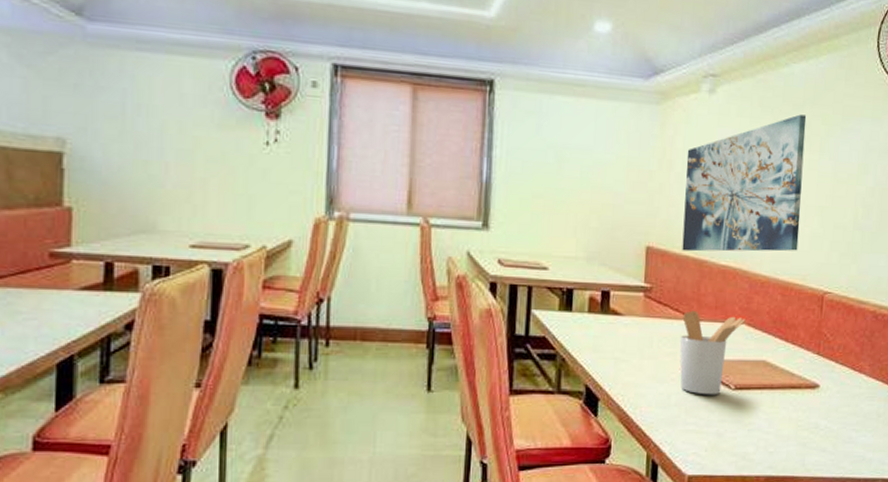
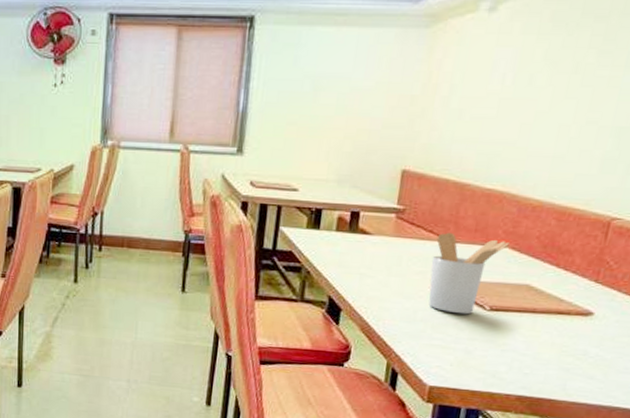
wall art: present [682,114,807,252] -> none [441,27,612,175]

